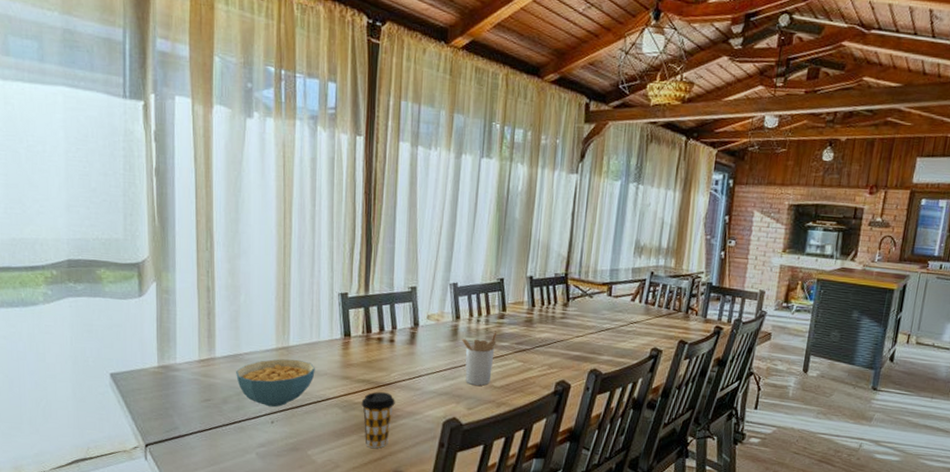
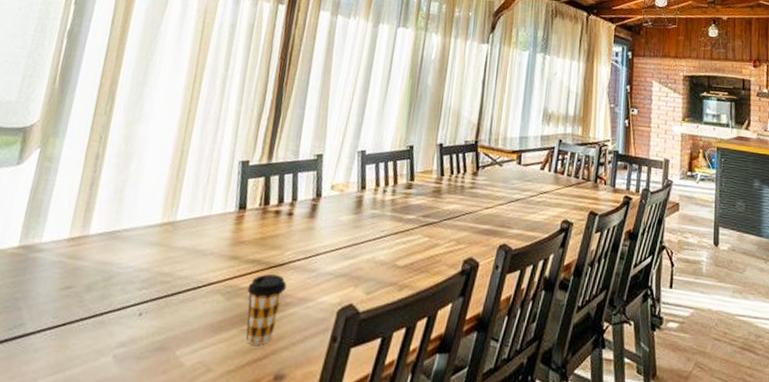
cereal bowl: present [236,359,315,407] -> none [108,236,201,296]
utensil holder: present [461,331,497,386] -> none [365,202,404,265]

